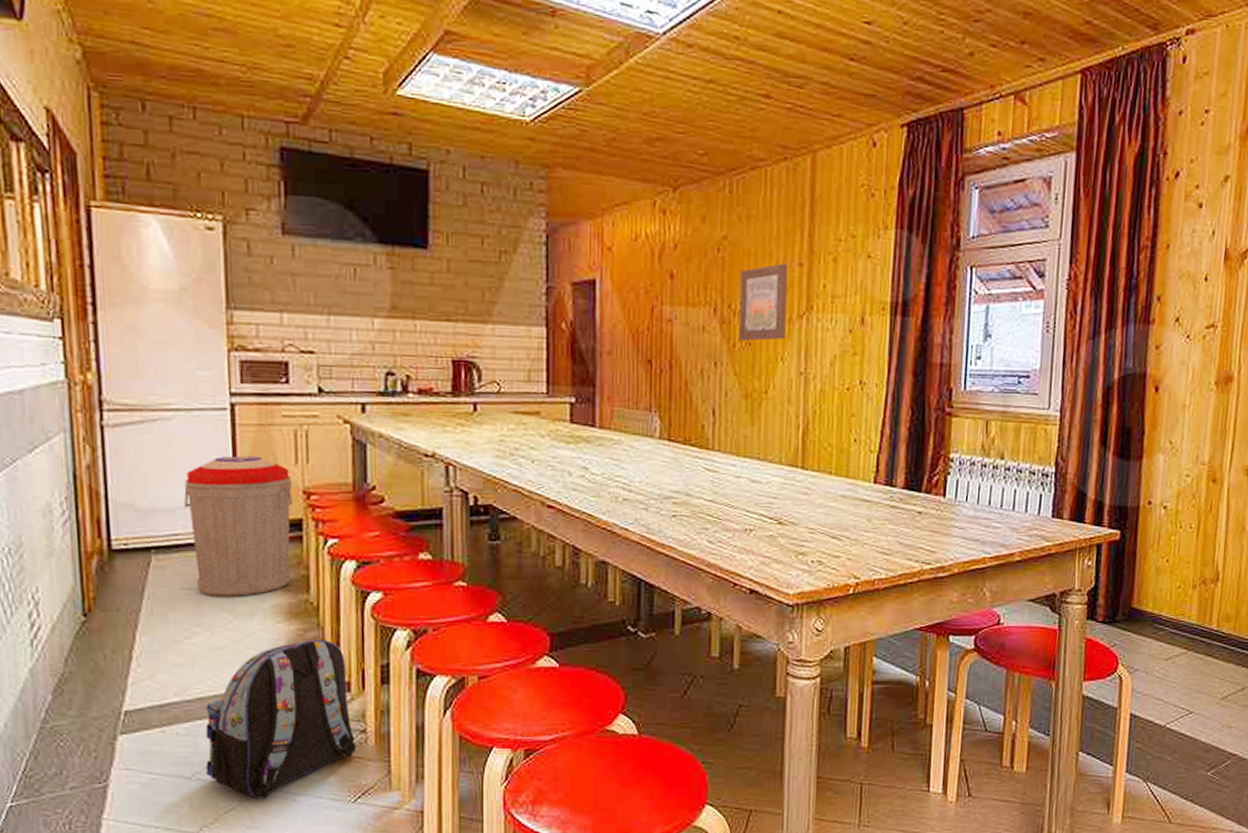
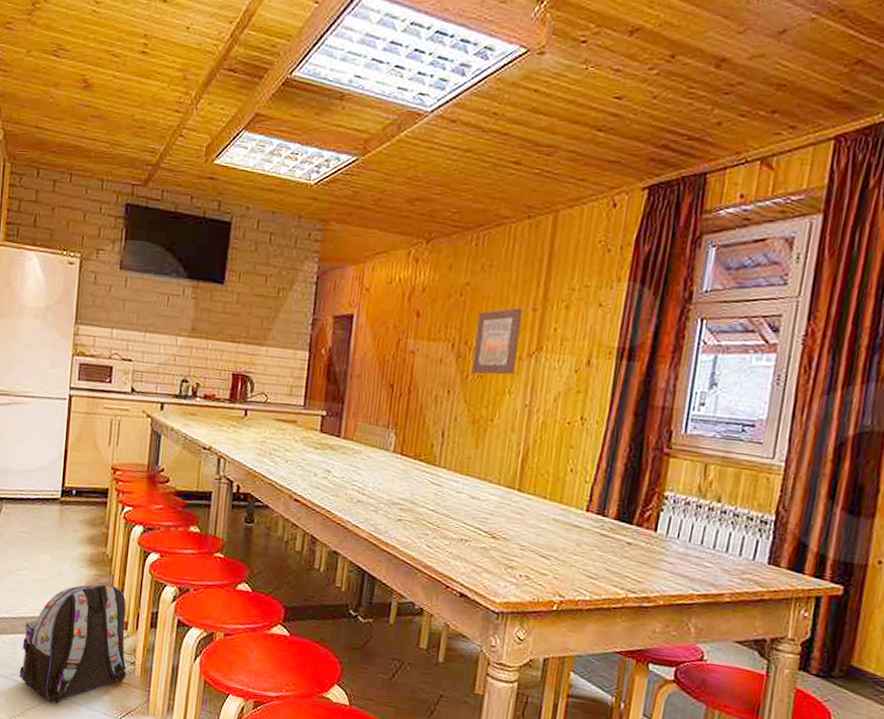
trash can: present [184,455,294,596] -> none [29,435,105,544]

